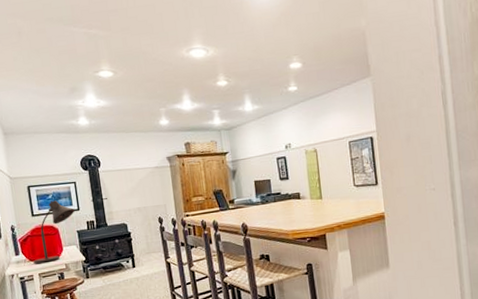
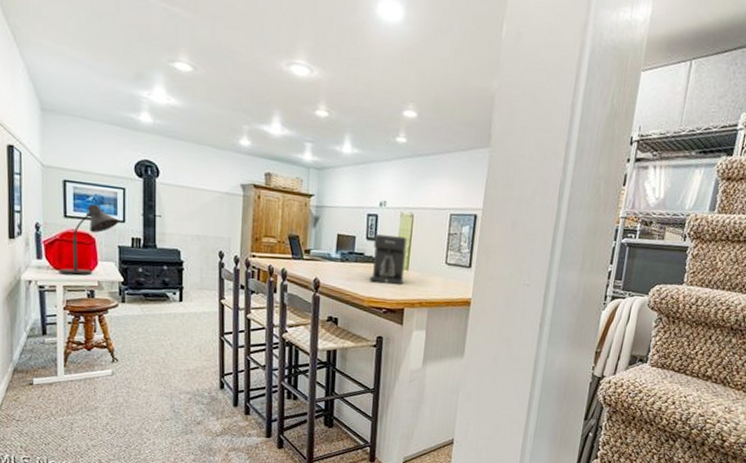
coffee maker: none [286,171,320,217] -> present [370,234,408,285]

